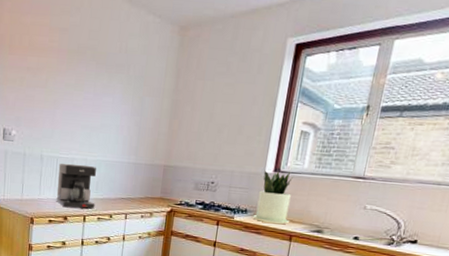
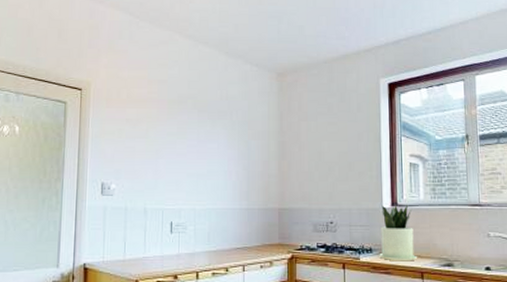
coffee maker: present [56,163,97,209] -> none [164,215,208,265]

